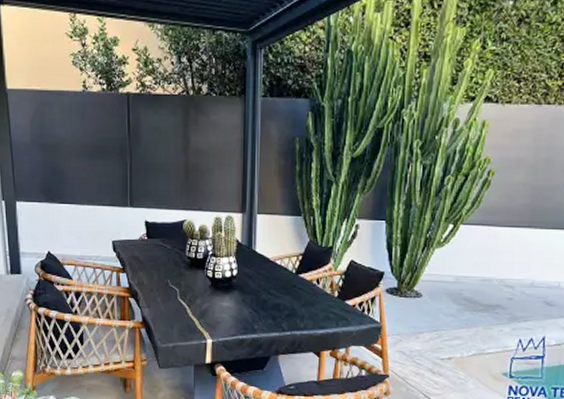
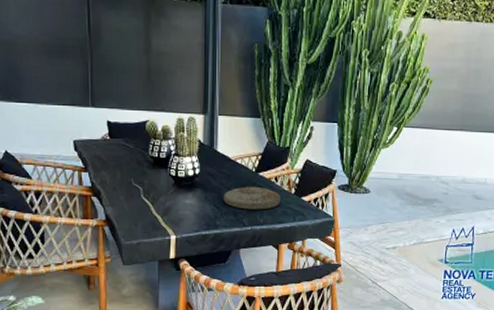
plate: none [261,288,322,314] -> present [223,186,280,210]

